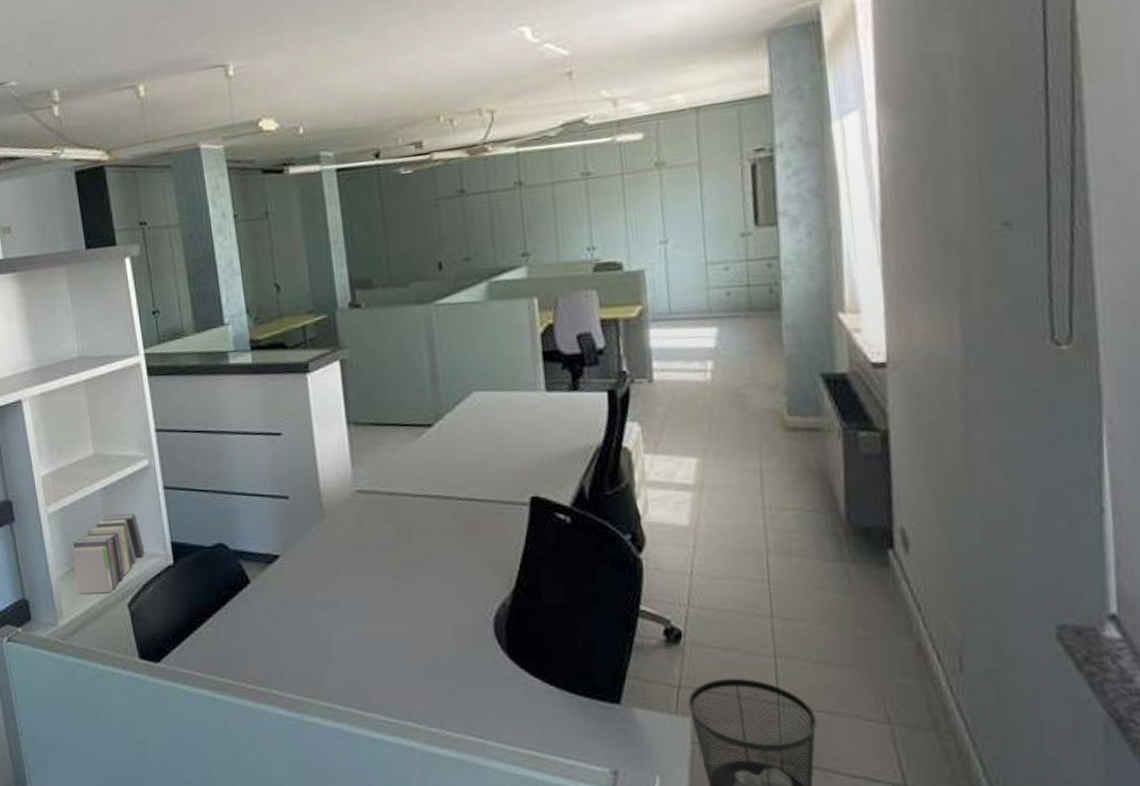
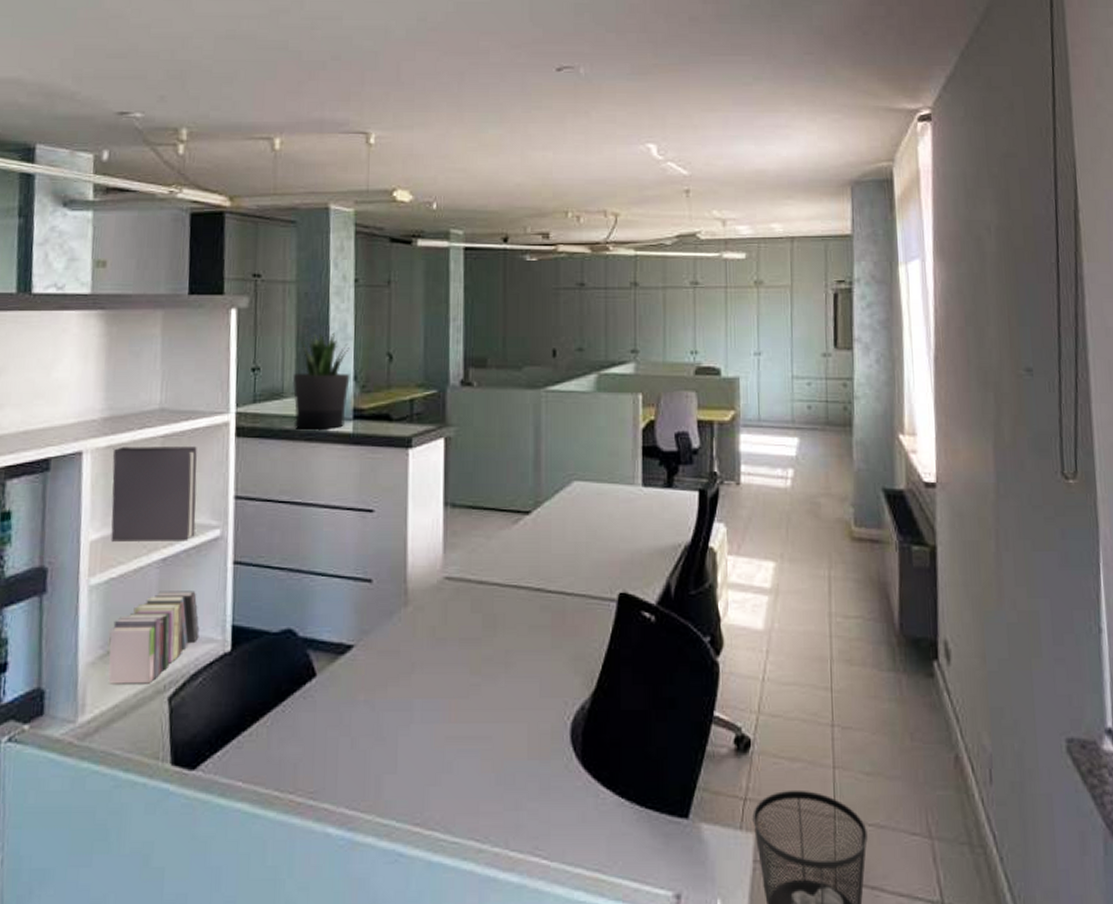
binder: none [47,388,127,476] -> present [111,446,197,542]
planter: none [190,268,244,364] -> present [292,328,350,431]

